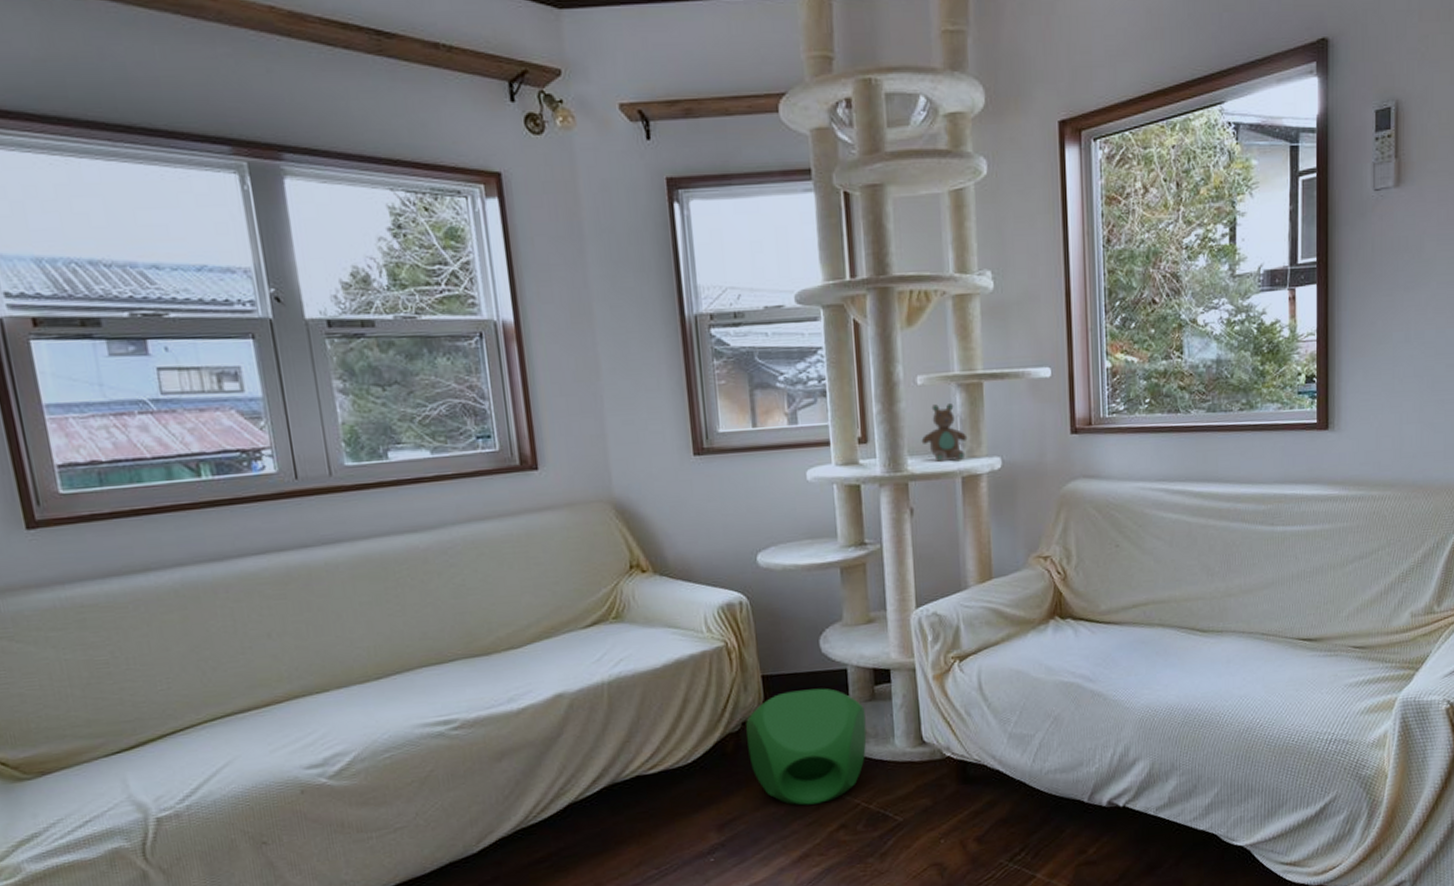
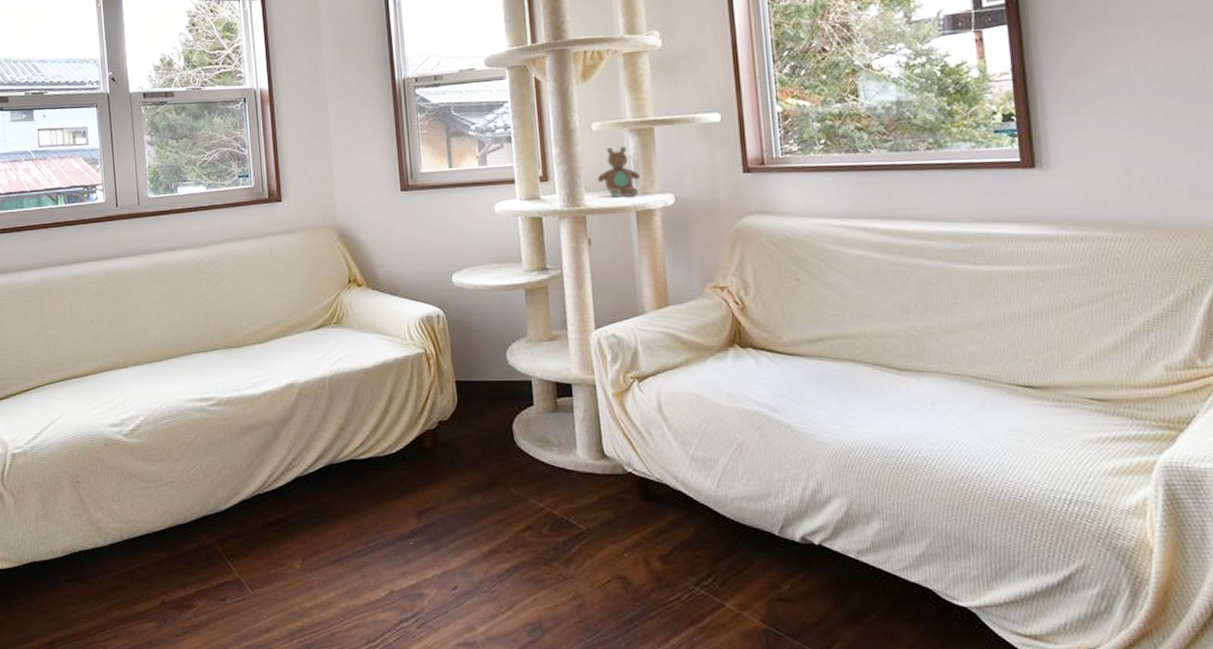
cat bed: present [746,688,867,806] -> none [442,396,551,503]

